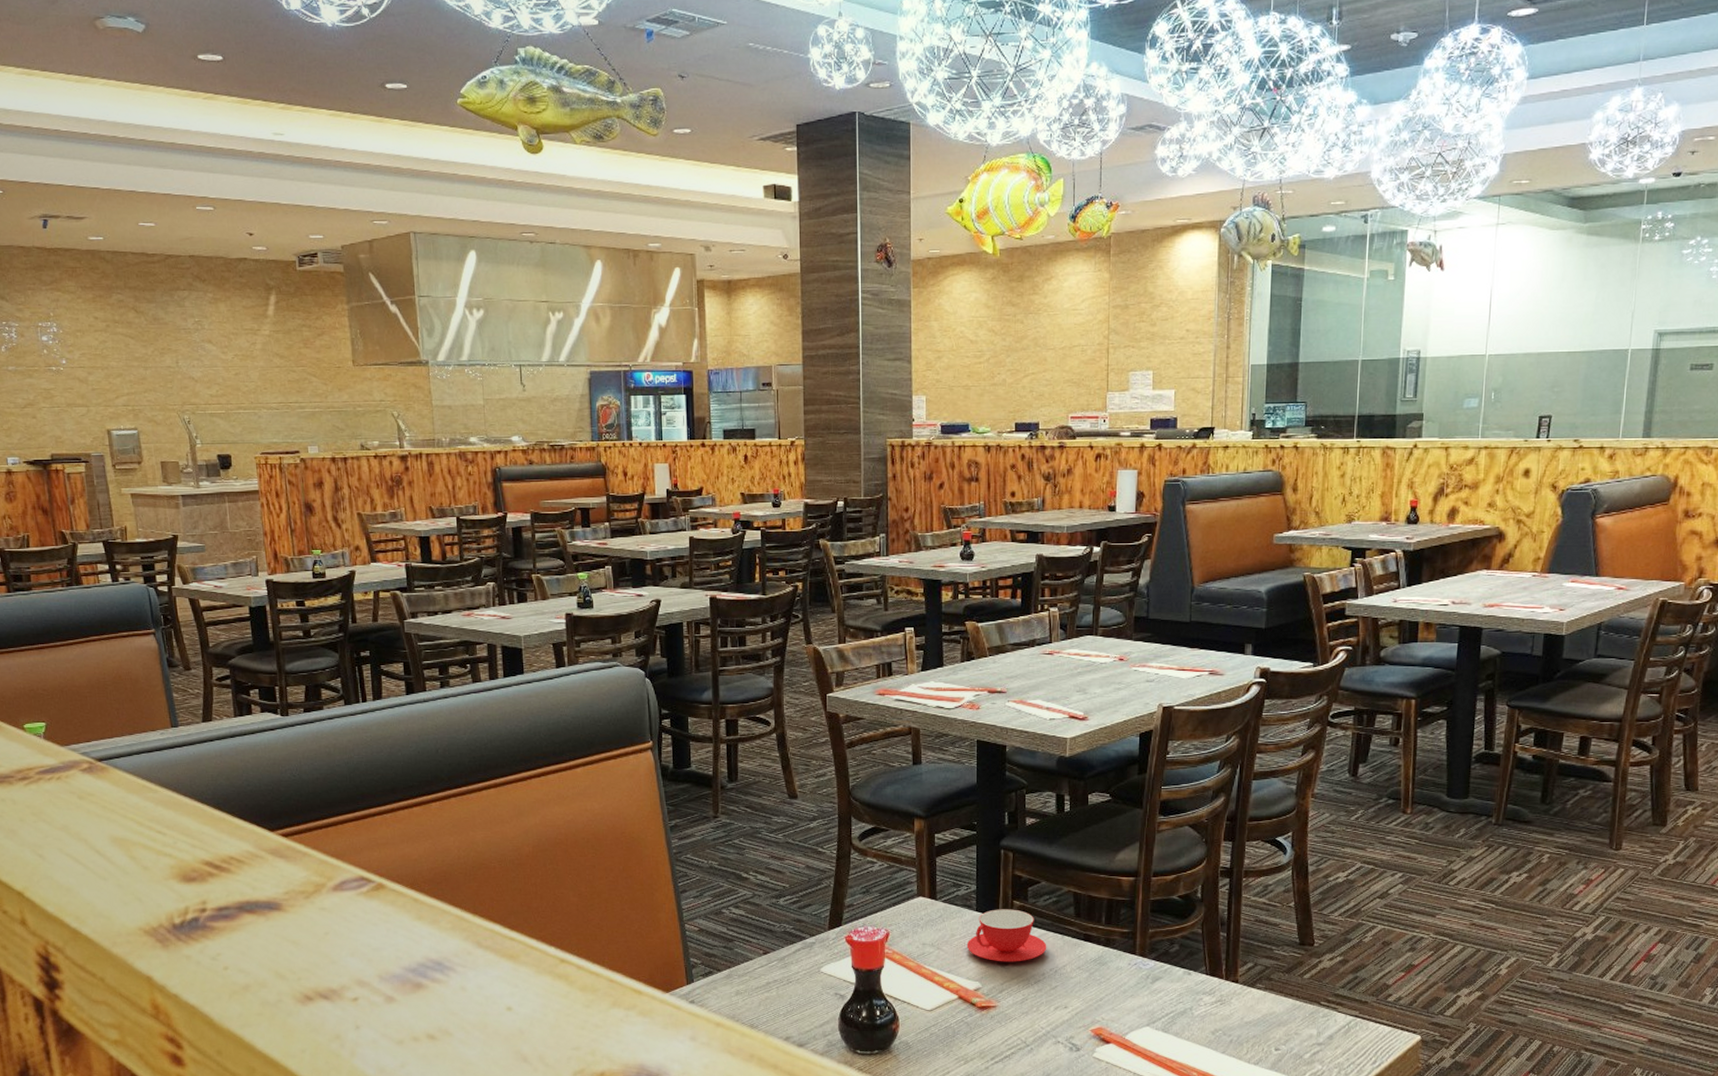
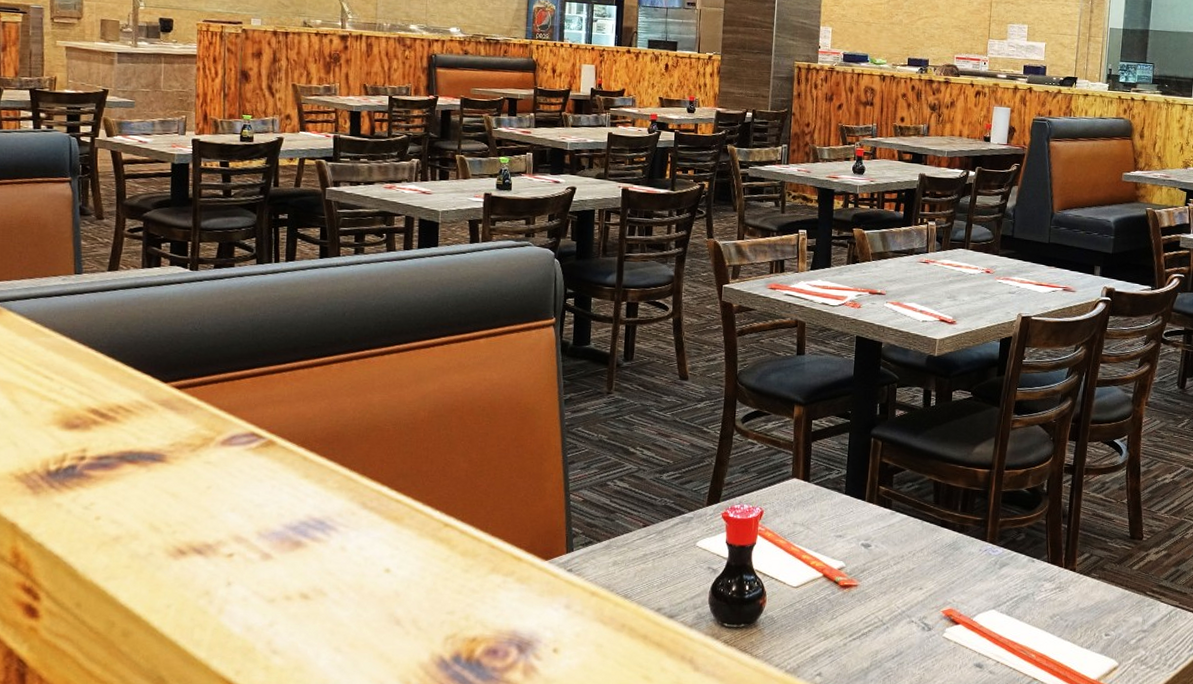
teacup: present [966,909,1047,962] -> none [834,493,907,544]

